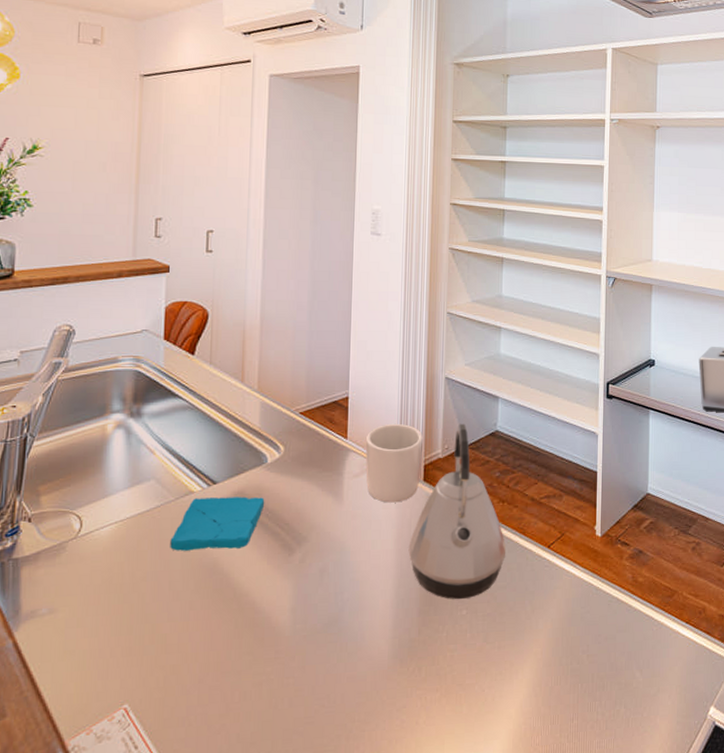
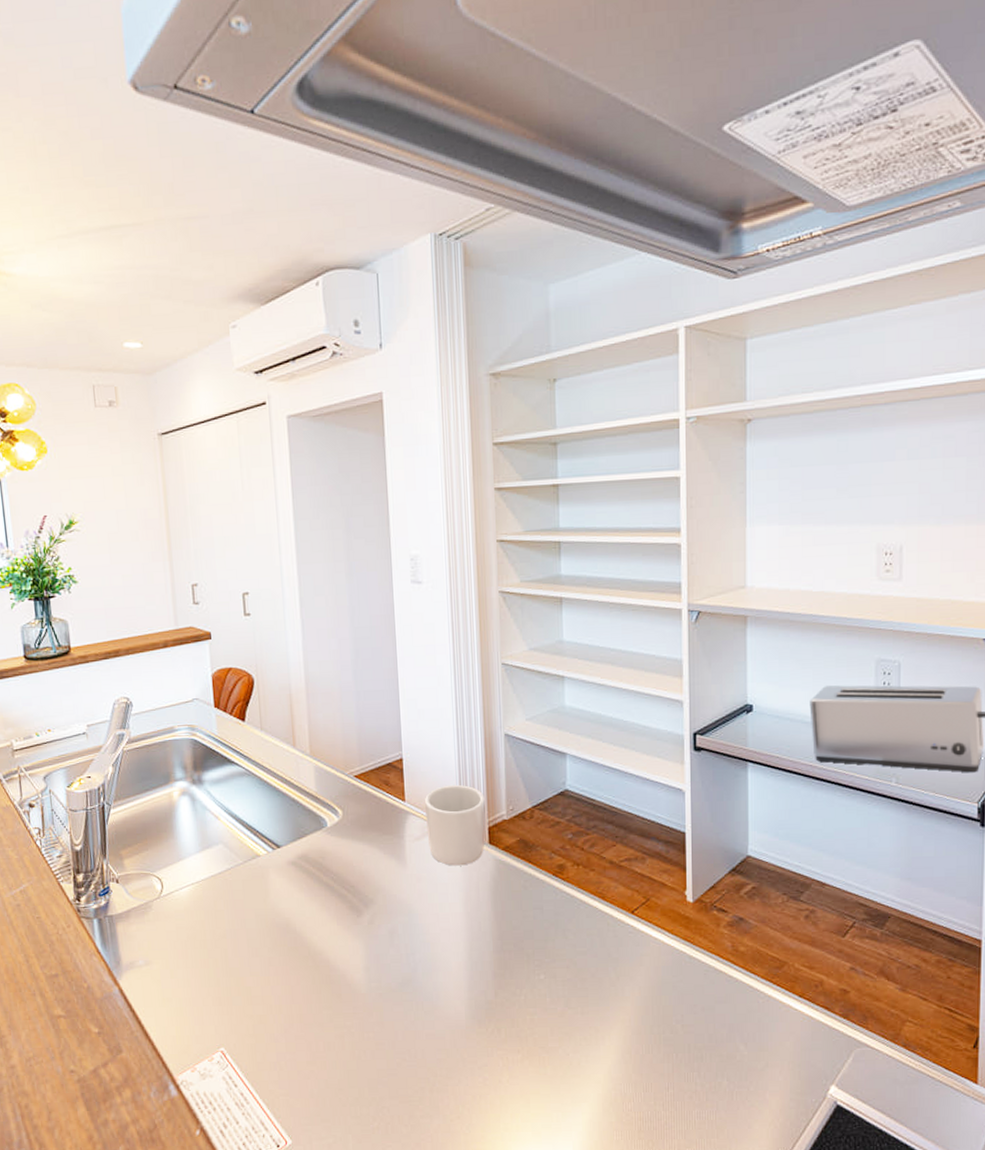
sponge: present [170,496,265,551] -> none [243,860,329,911]
kettle: present [408,423,506,600] -> none [478,783,585,964]

